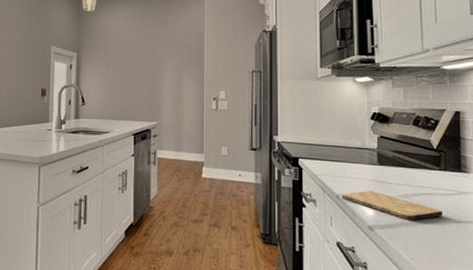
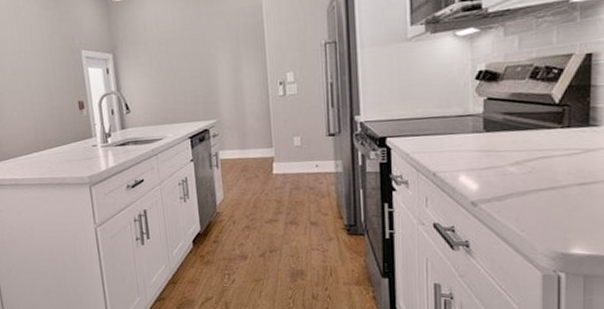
cutting board: present [341,191,442,221] -> none [438,162,563,190]

